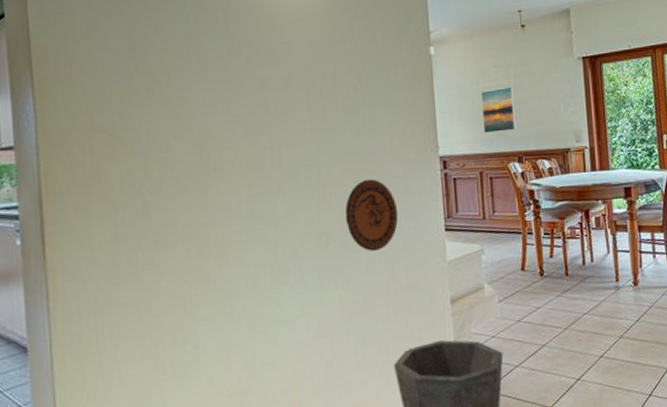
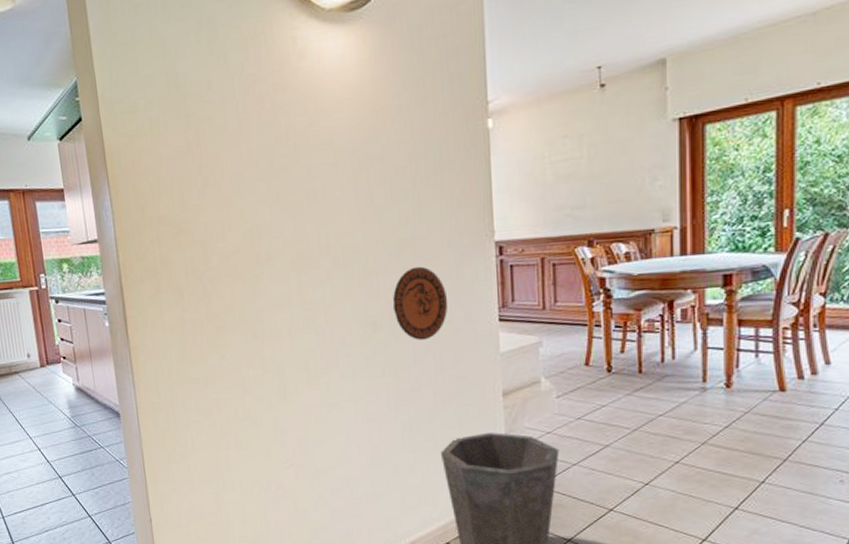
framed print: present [480,86,516,134] -> none [545,159,587,216]

